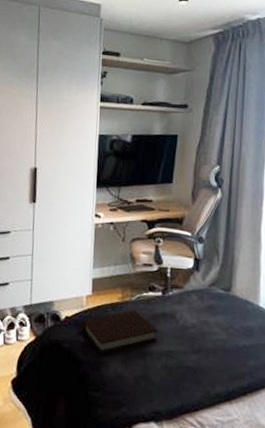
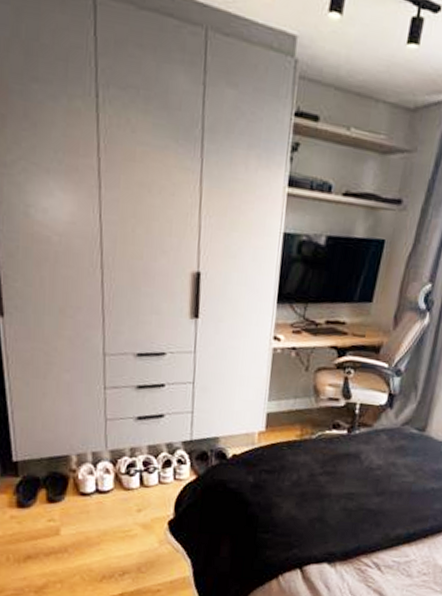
book: present [81,309,158,354] -> none [251,448,339,495]

